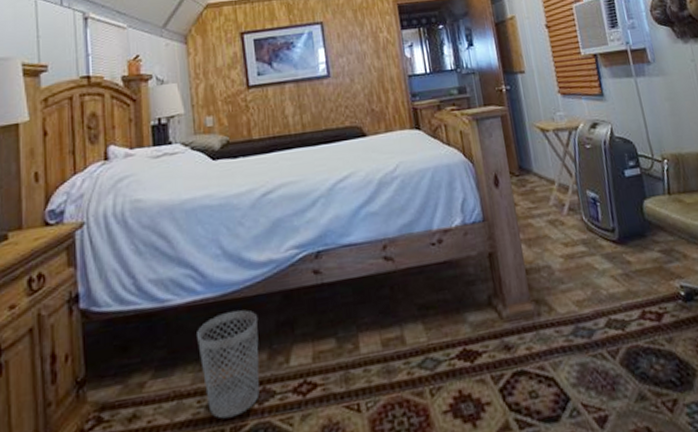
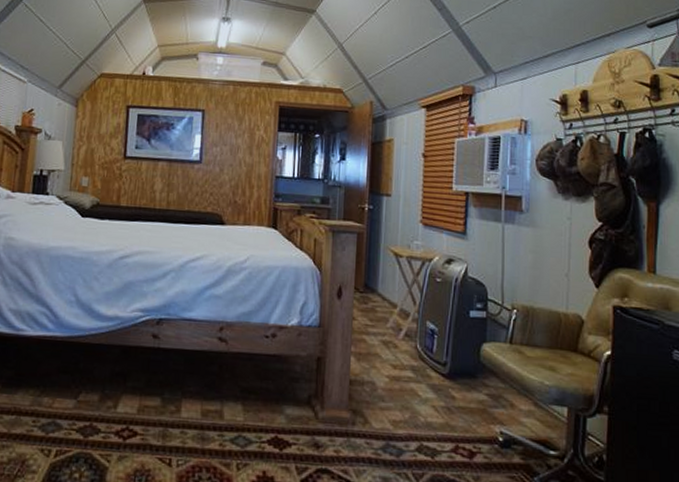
wastebasket: present [197,310,260,419] -> none [41,352,97,442]

